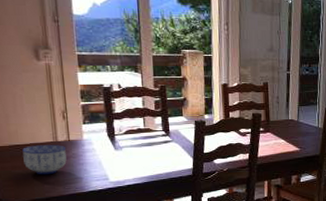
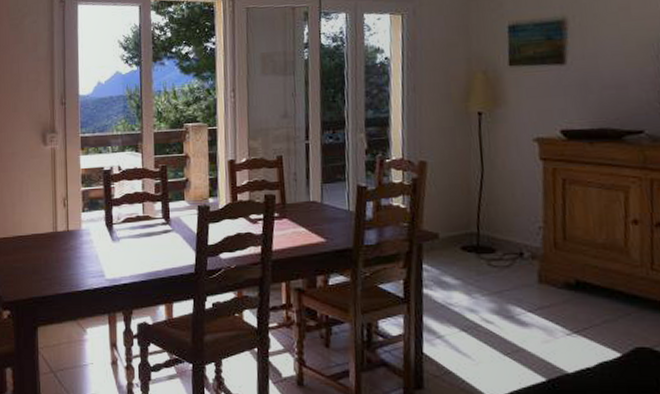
bowl: present [22,145,67,175] -> none [24,236,65,270]

